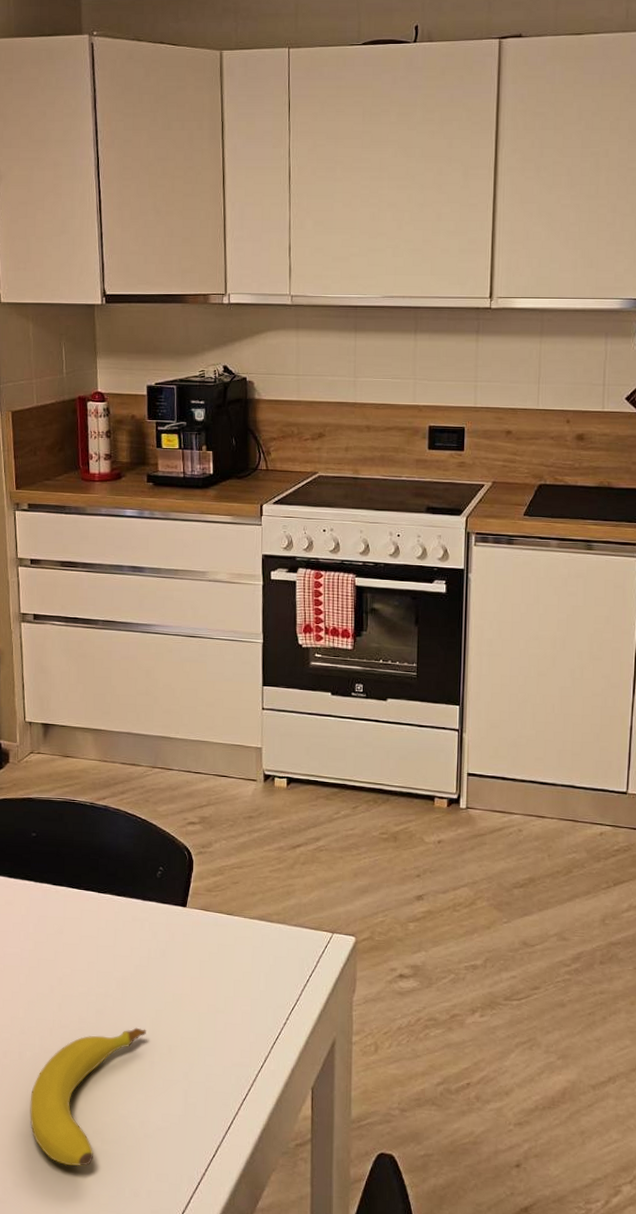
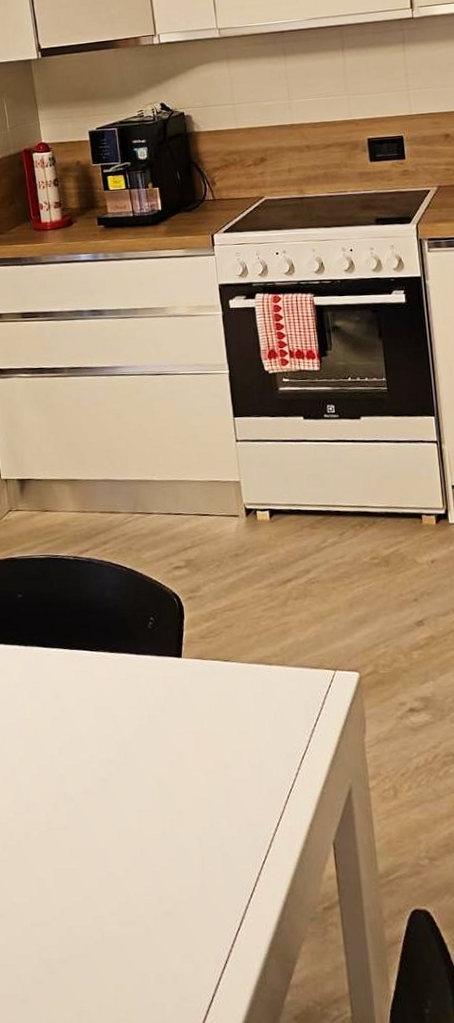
fruit: present [30,1027,146,1167] -> none [41,793,154,955]

